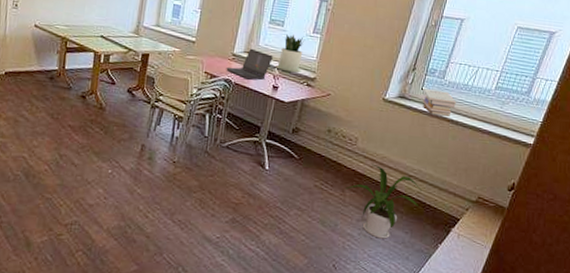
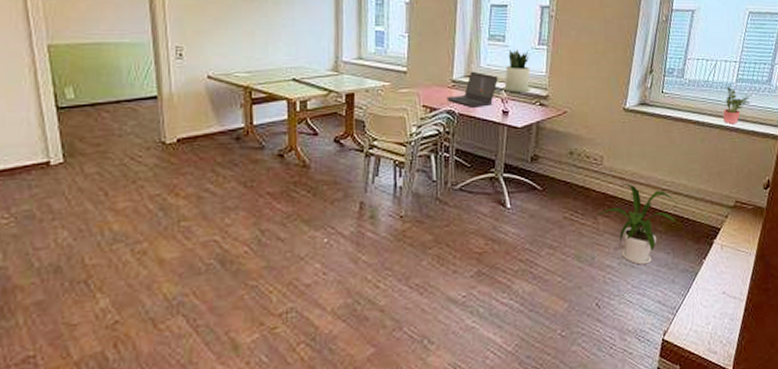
books: present [422,89,456,118] -> none [663,91,699,119]
potted plant: none [477,92,506,127] -> present [723,86,750,124]

